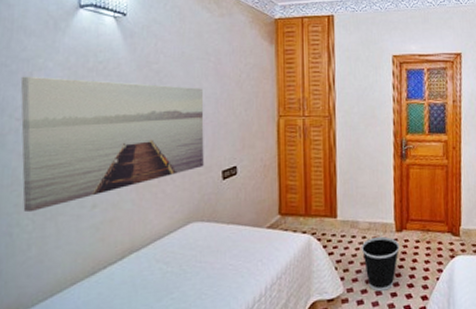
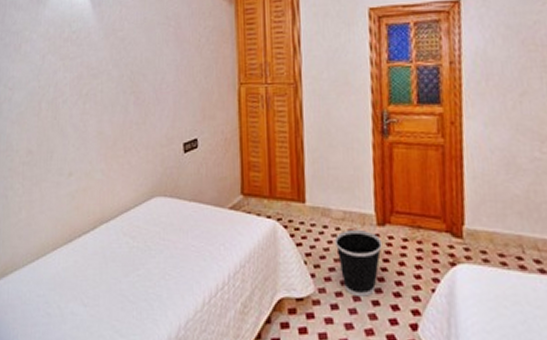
wall art: present [20,76,204,213] -> none [12,48,166,177]

